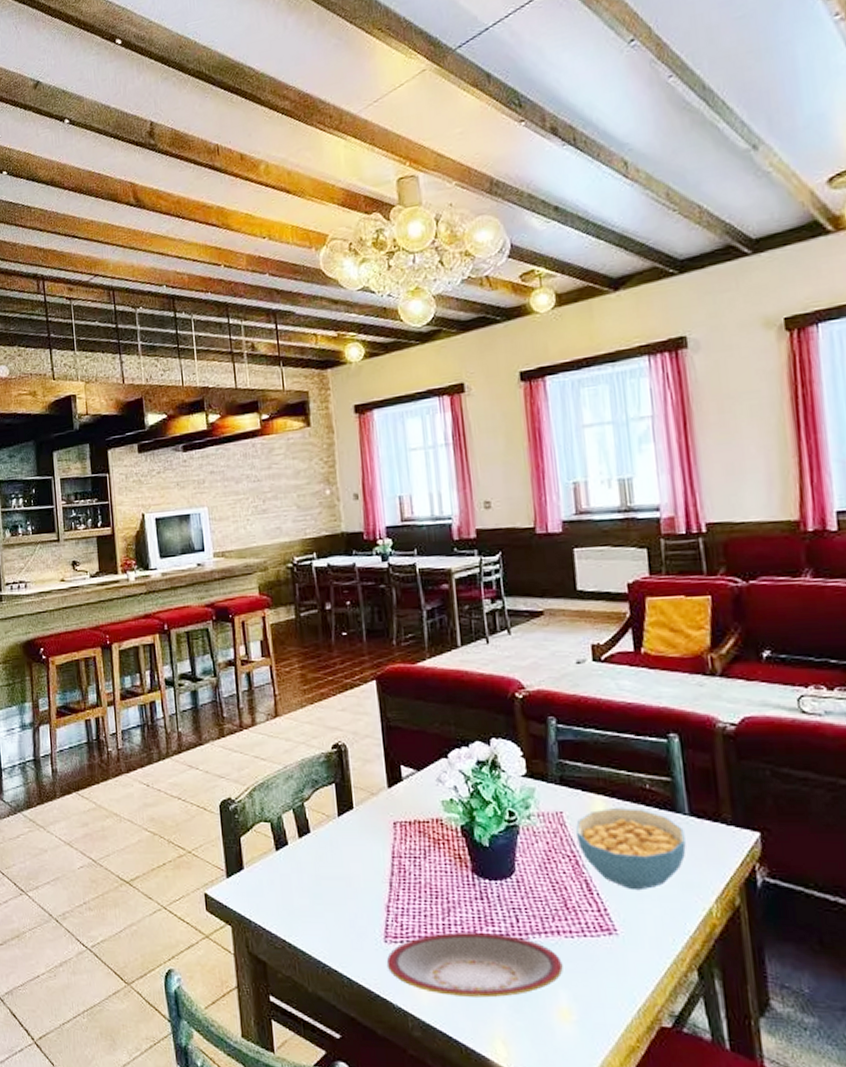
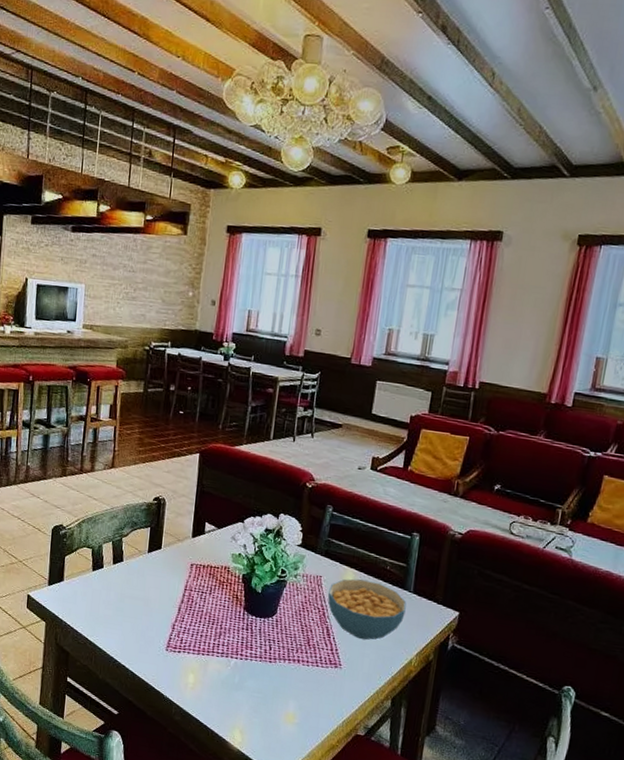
plate: present [386,932,563,998] -> none [164,649,297,701]

